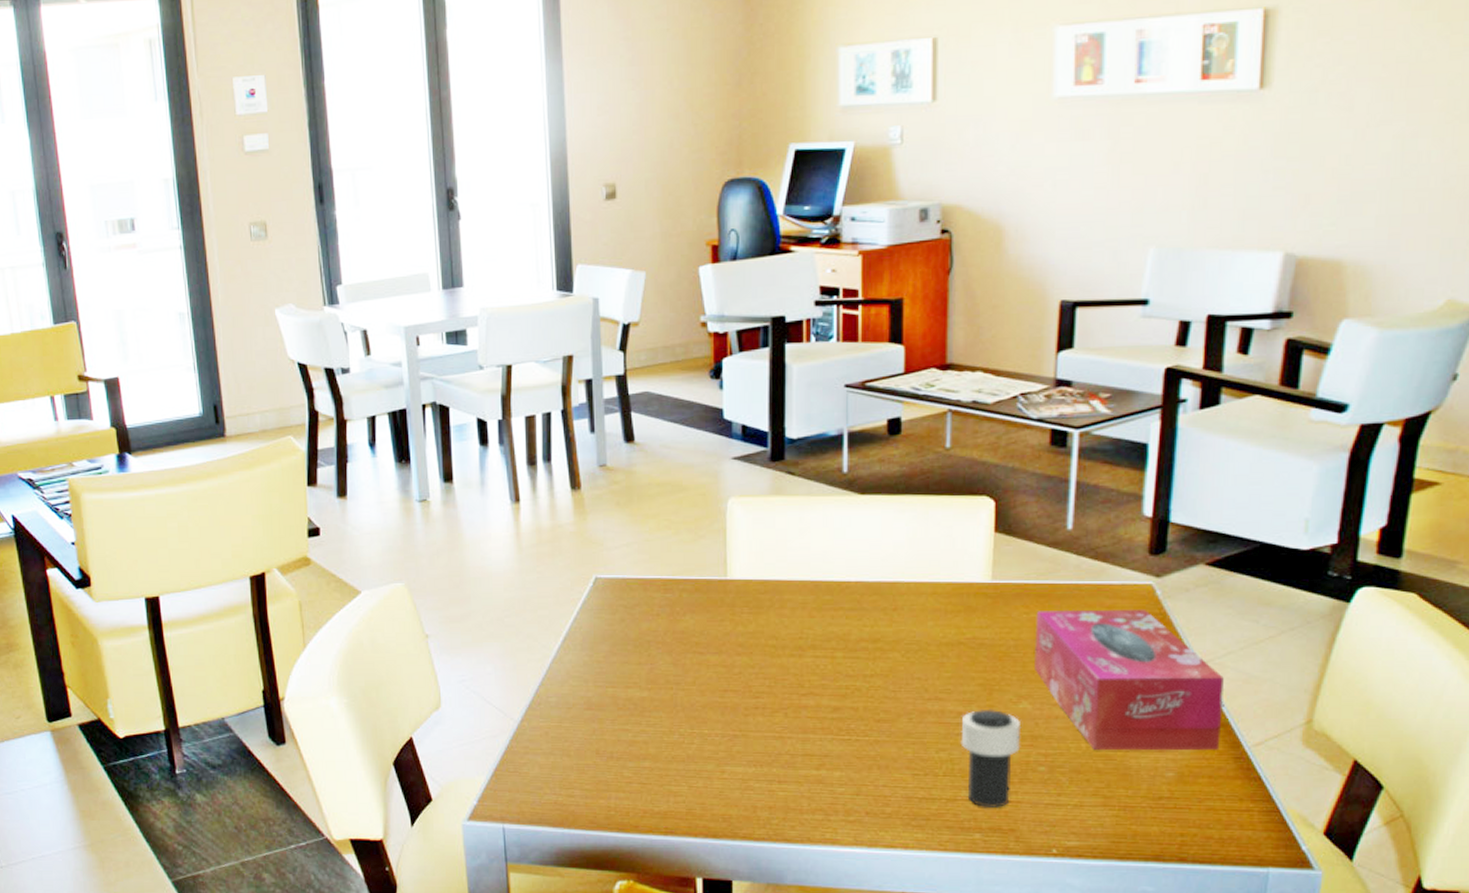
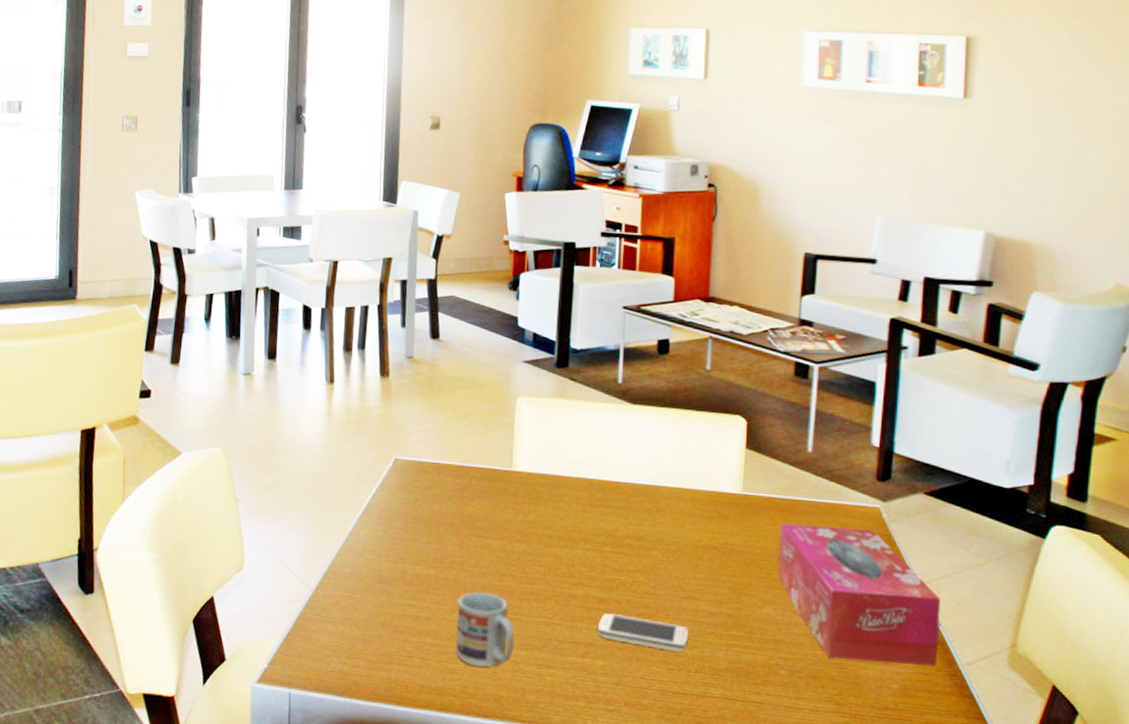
cup: none [676,710,742,787] -> present [455,591,515,667]
smartphone: none [833,721,934,756] -> present [598,612,688,652]
cup: present [960,709,1022,807] -> none [711,611,765,707]

